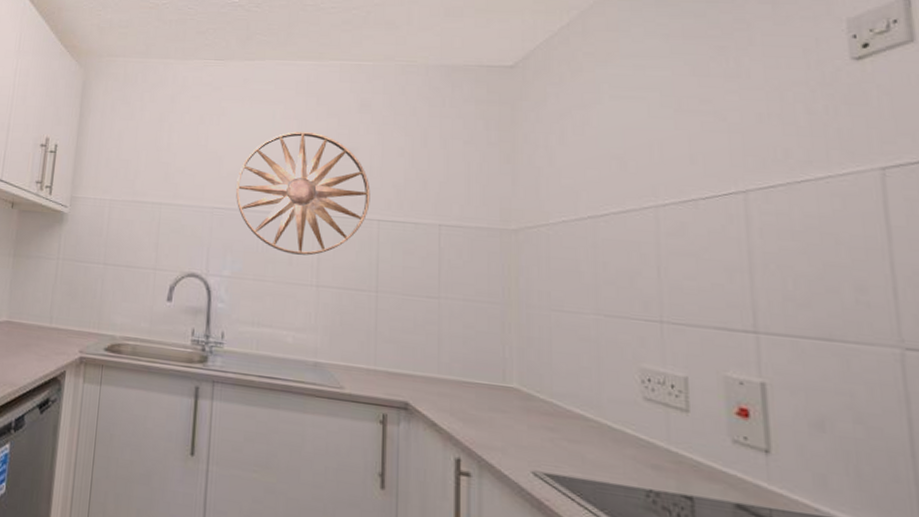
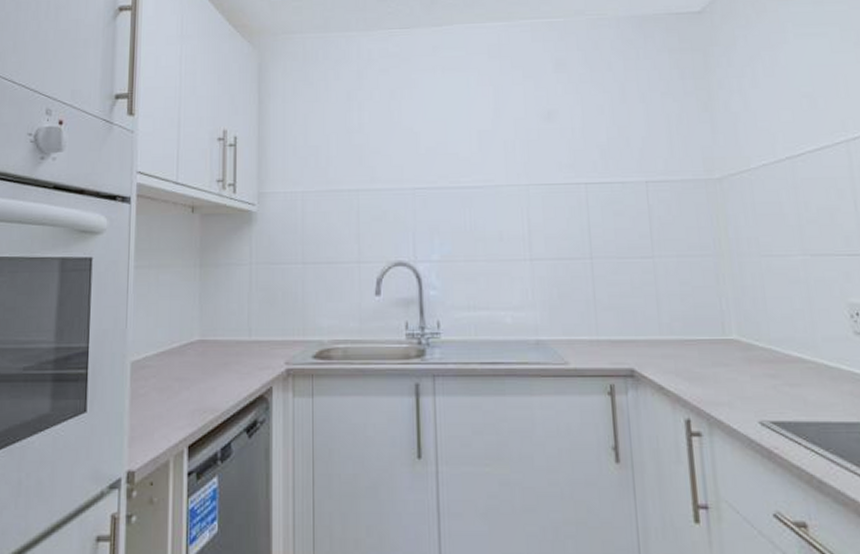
wall art: present [236,131,371,256] -> none [436,98,576,229]

